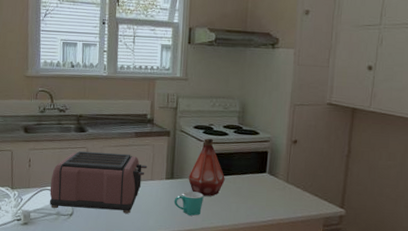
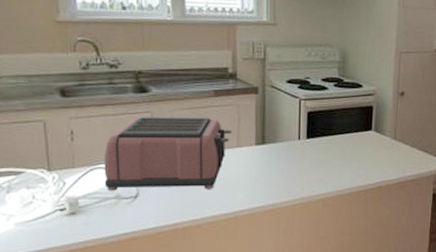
mug: present [174,191,204,216] -> none [267,157,302,185]
bottle: present [188,138,226,196] -> none [283,94,327,161]

